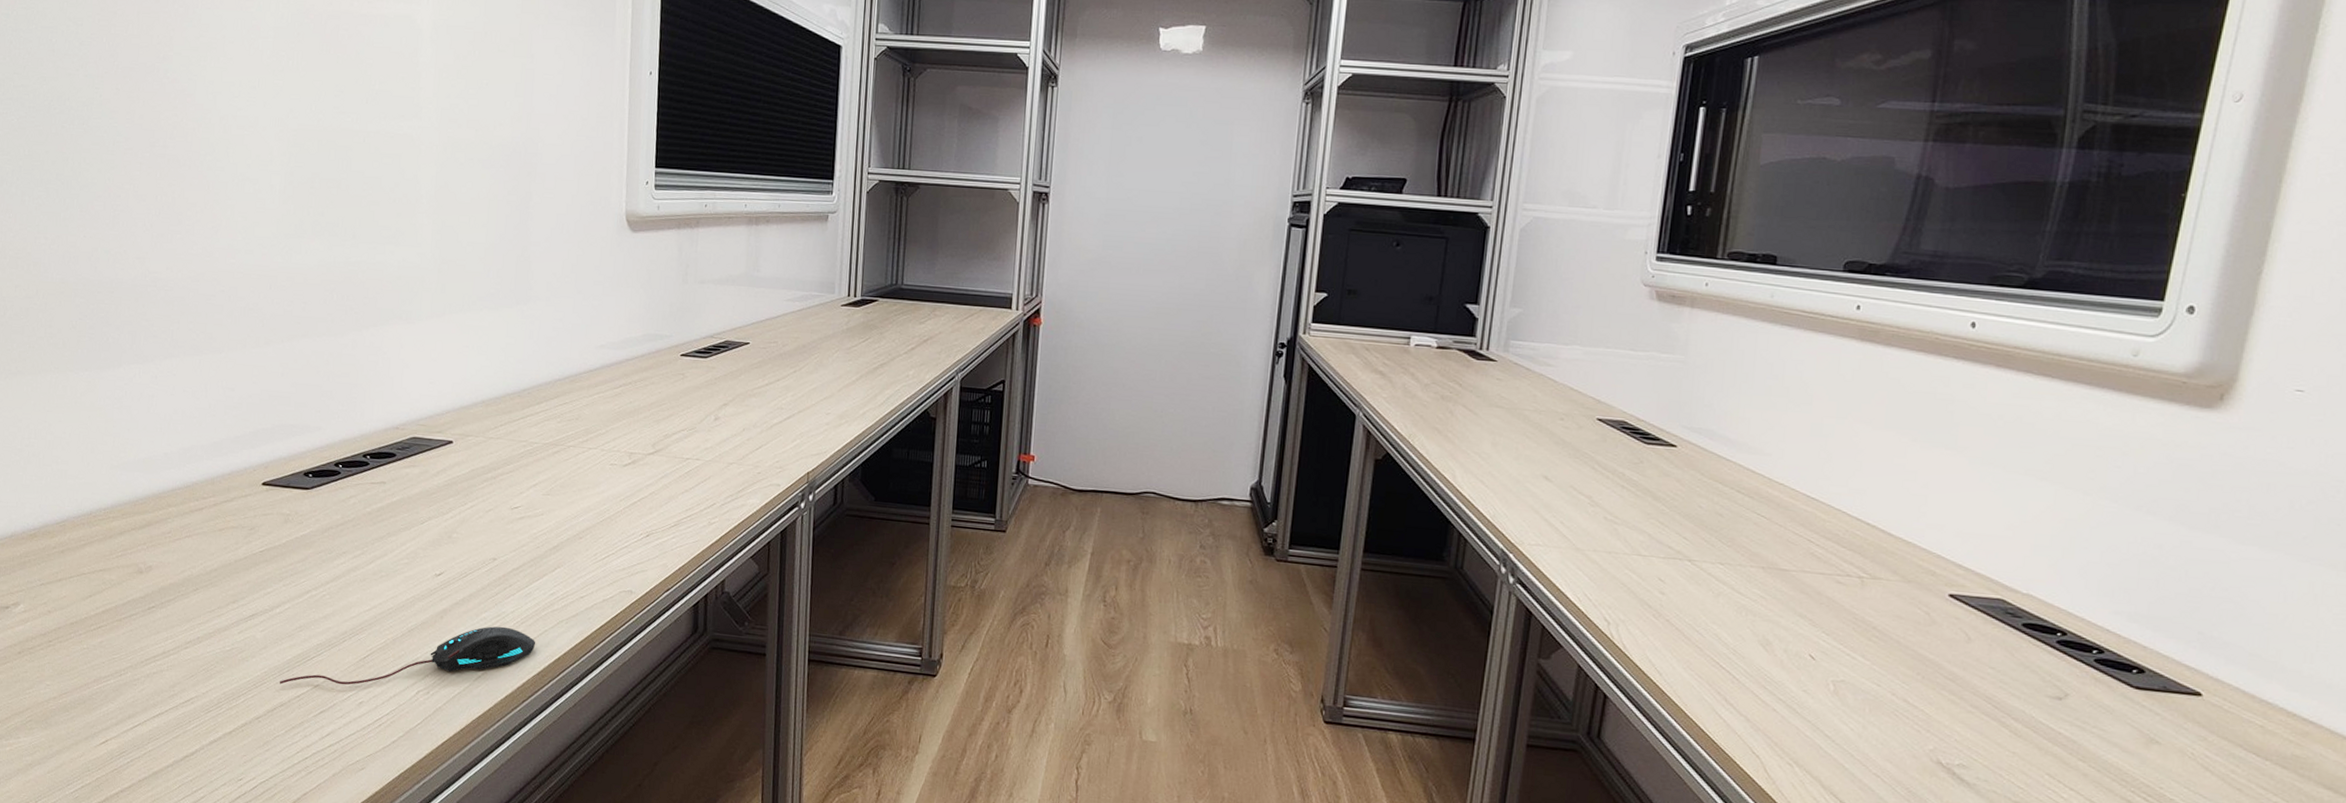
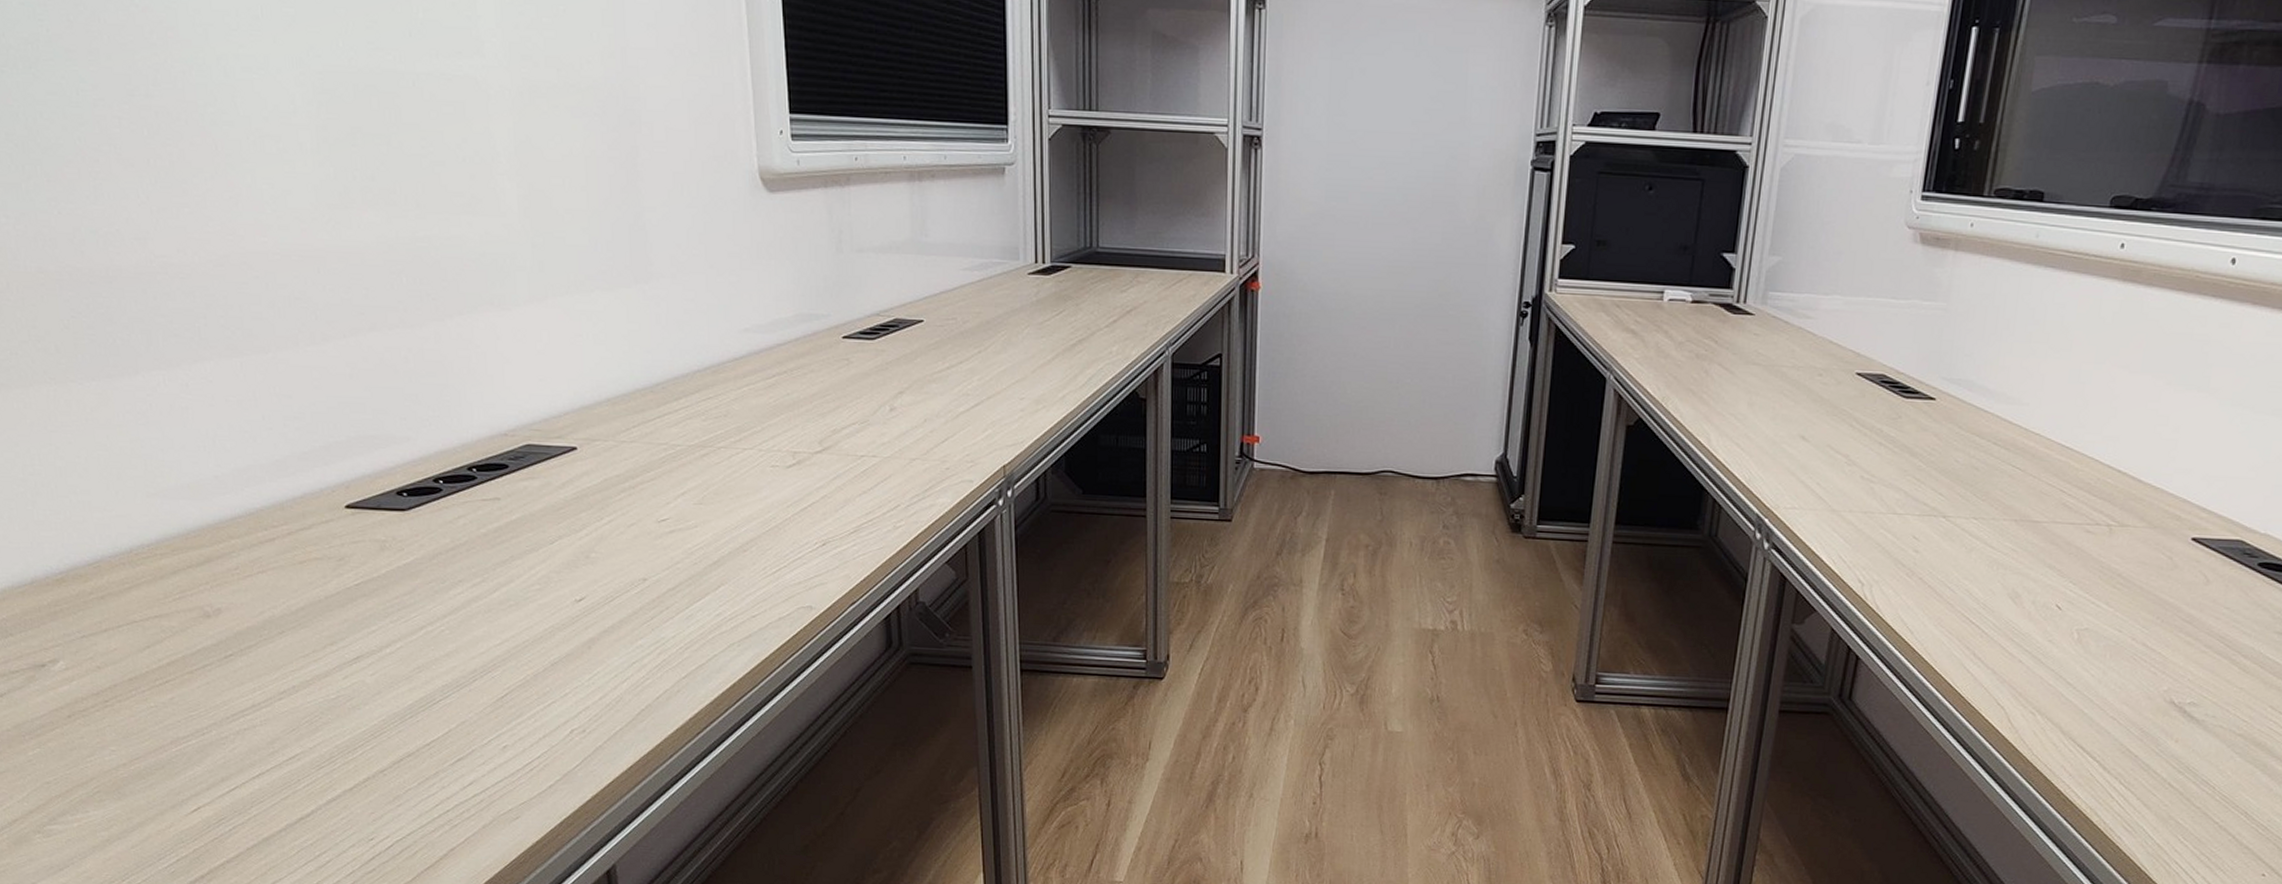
mouse: present [280,626,536,686] -> none [403,653,706,733]

